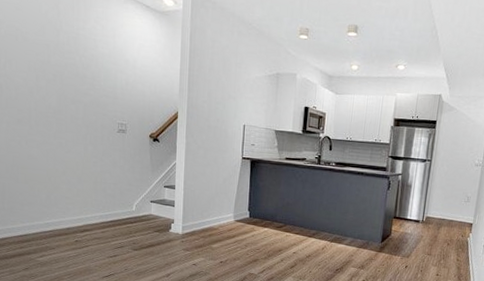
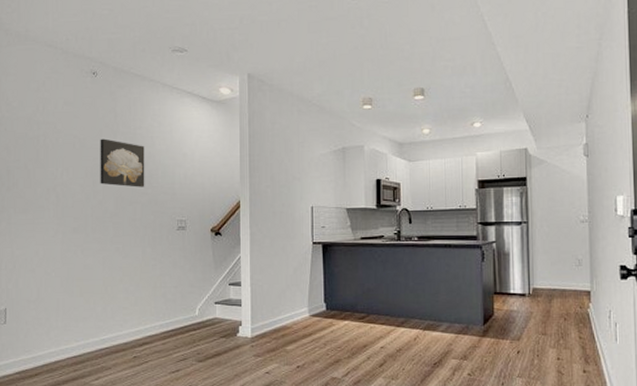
wall art: none [43,35,88,88] -> present [100,138,145,187]

